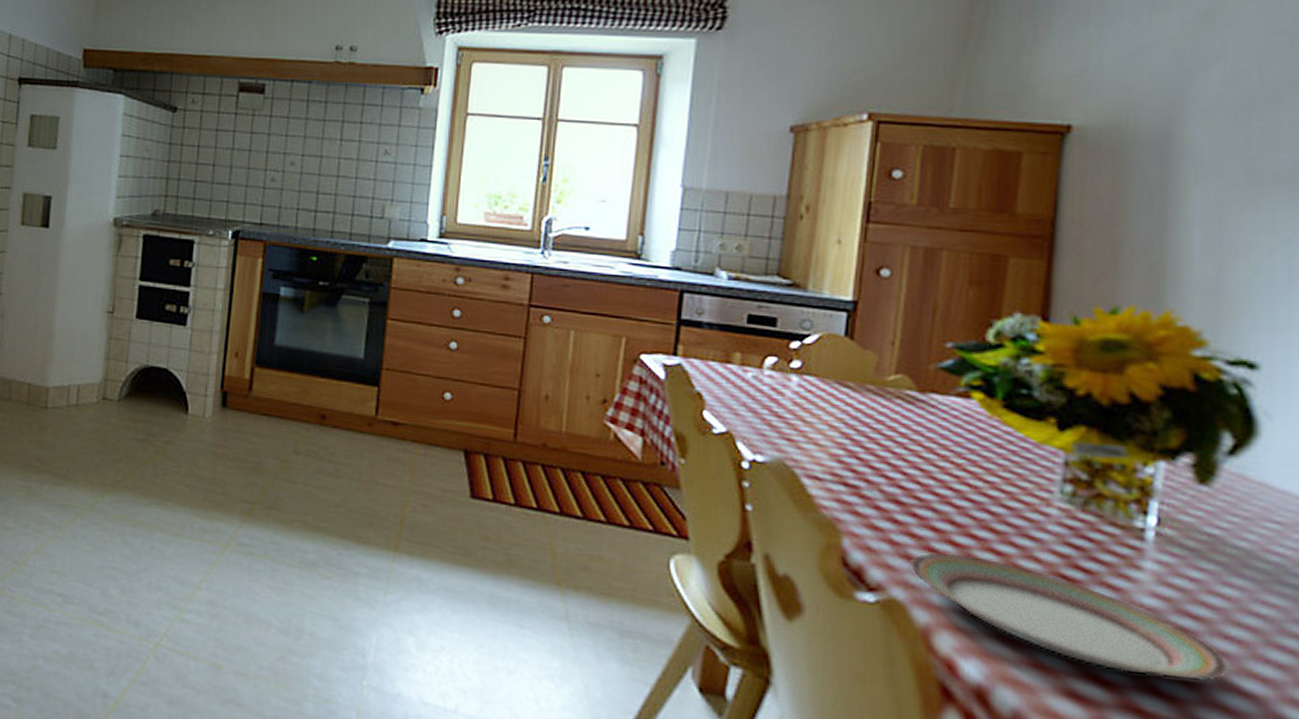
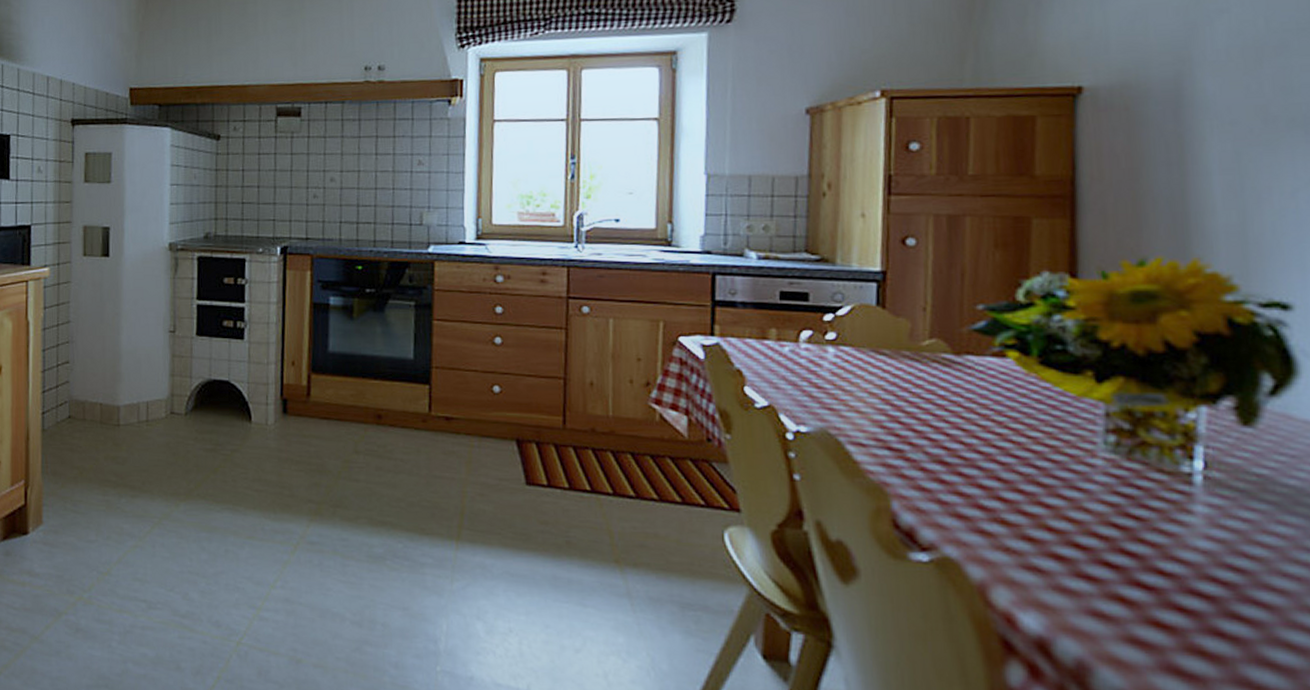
plate: present [909,551,1230,681] -> none [960,508,1291,619]

